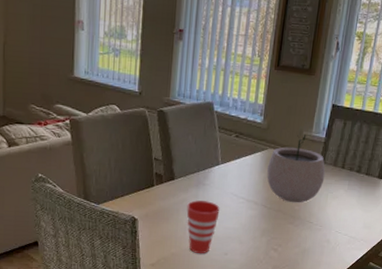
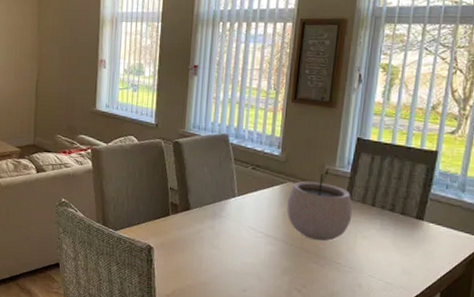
cup: present [186,200,220,254] -> none [202,232,237,289]

